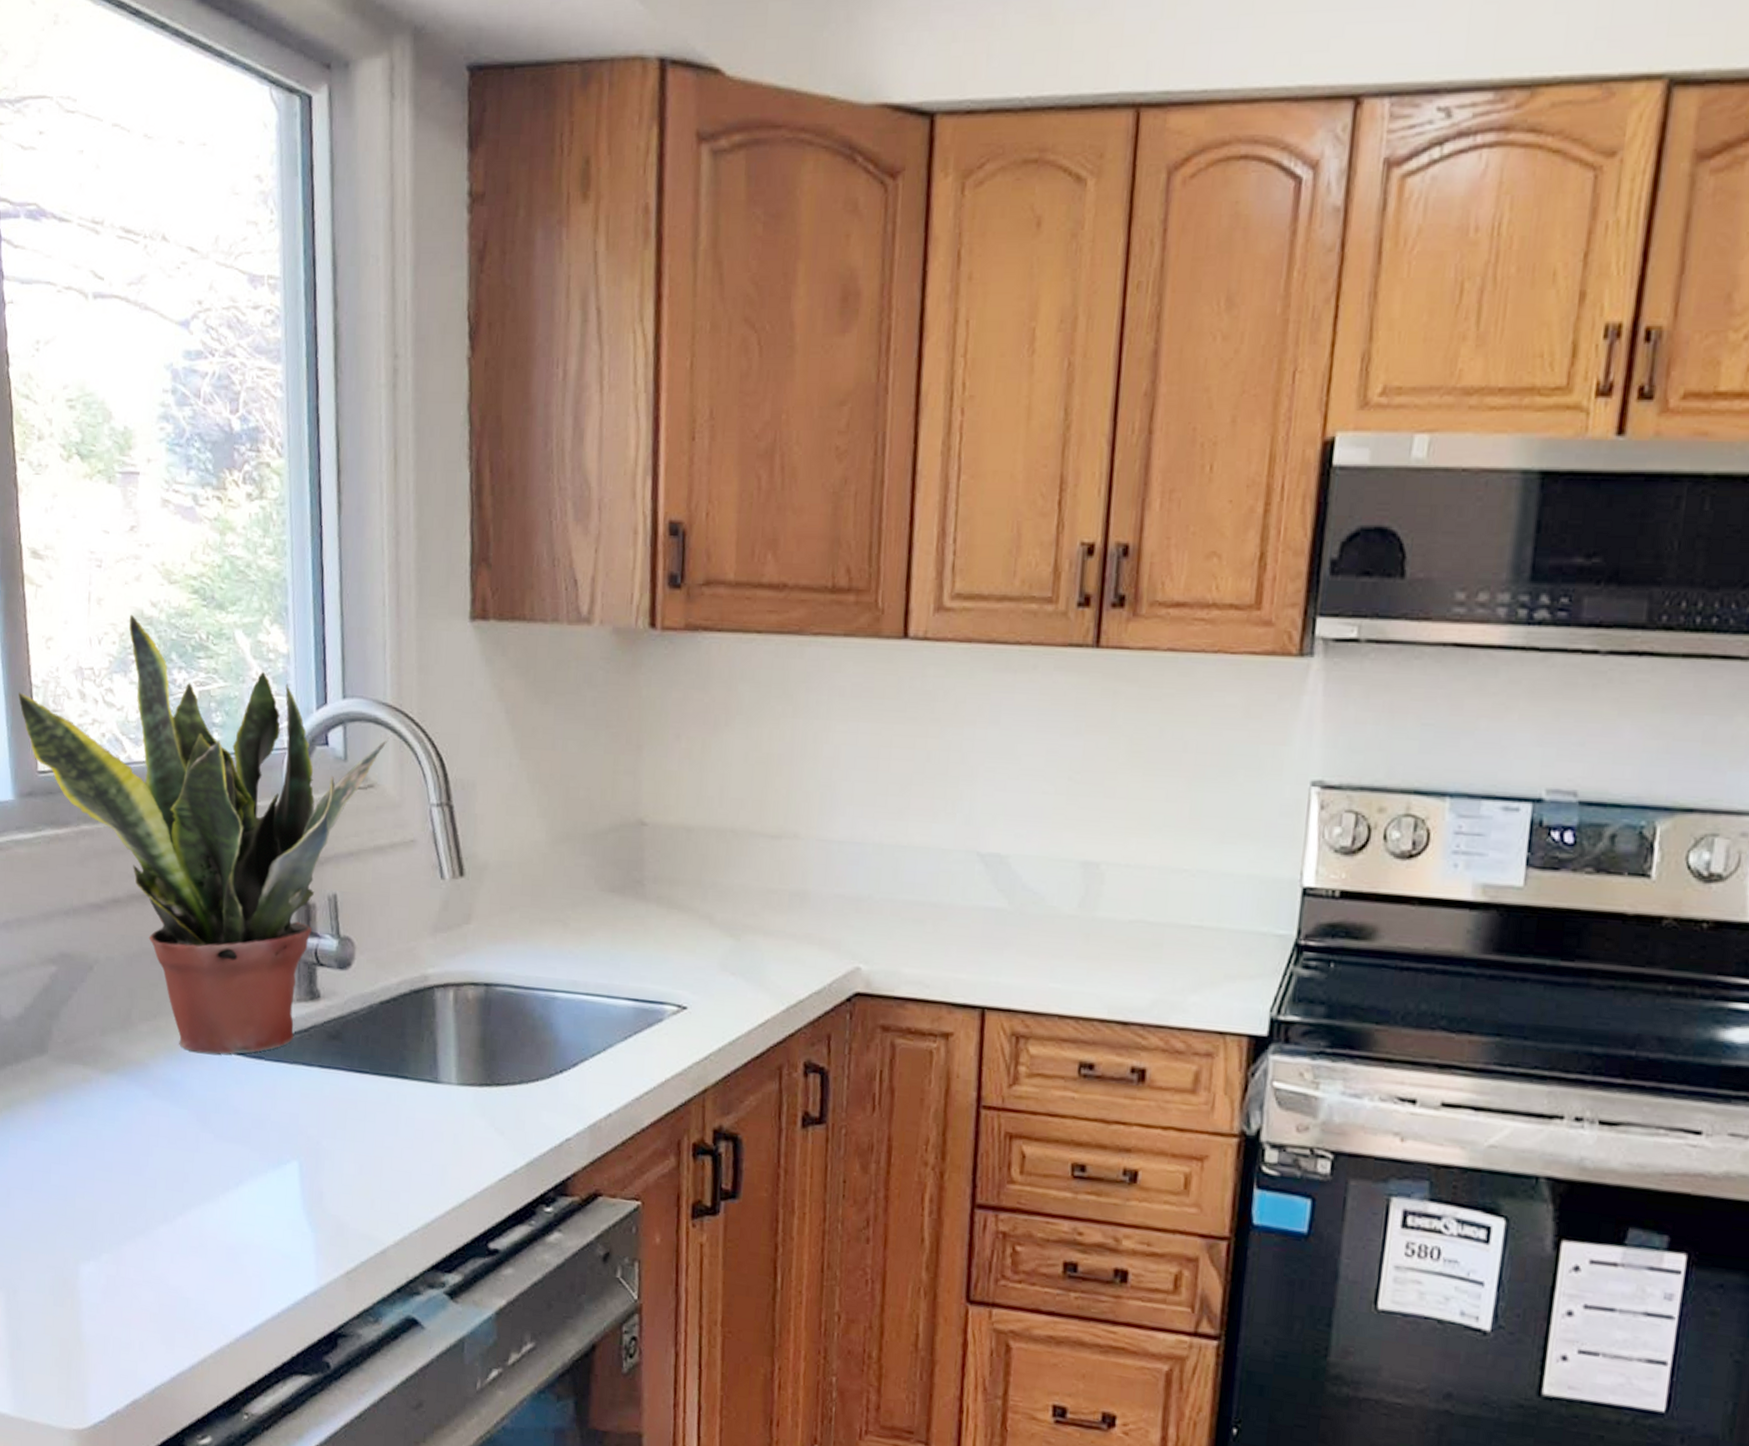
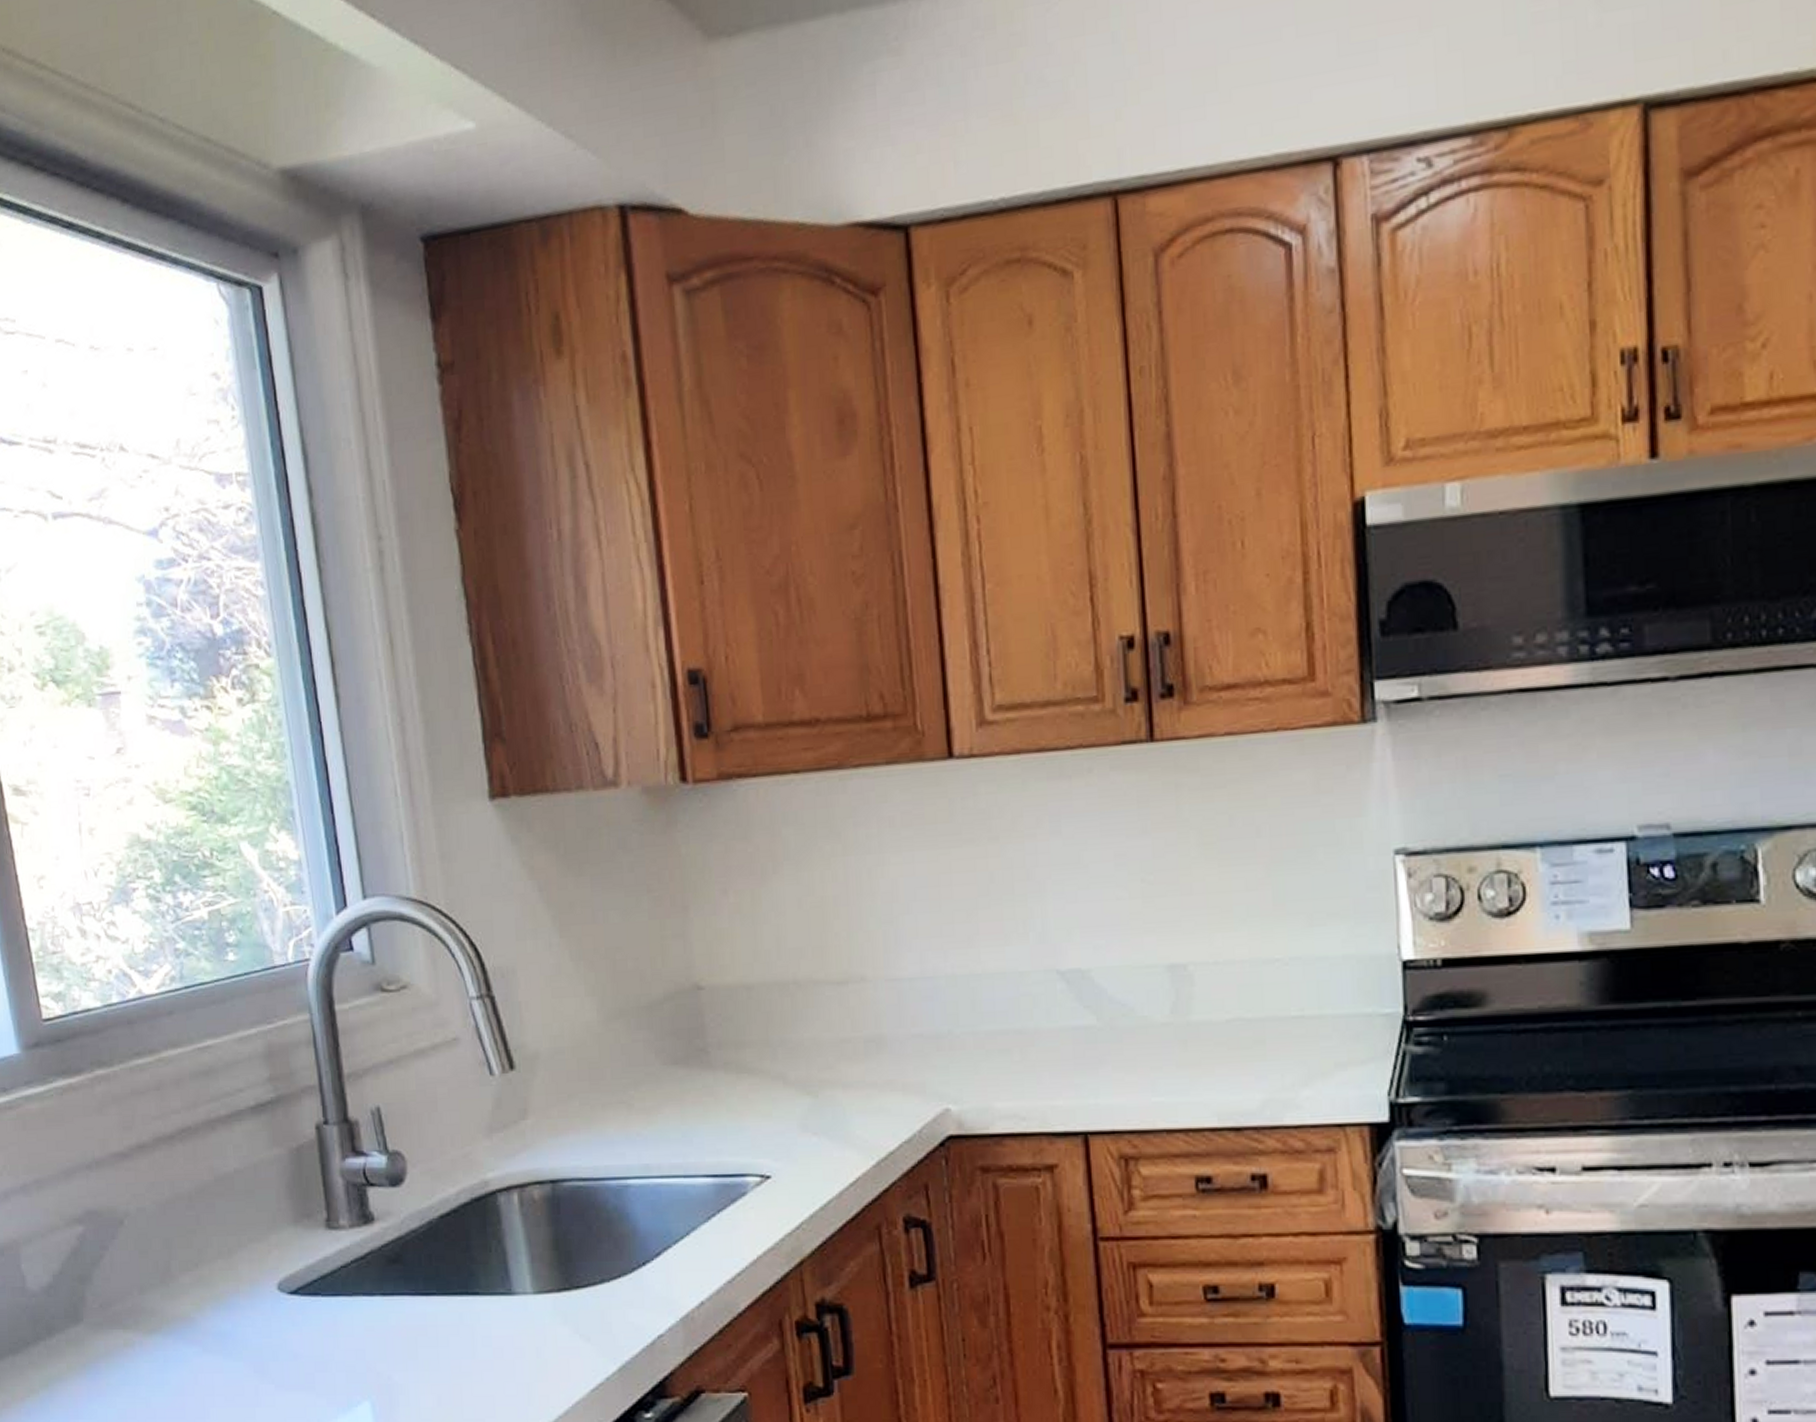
potted plant: present [18,614,389,1054] -> none [14,840,417,1298]

